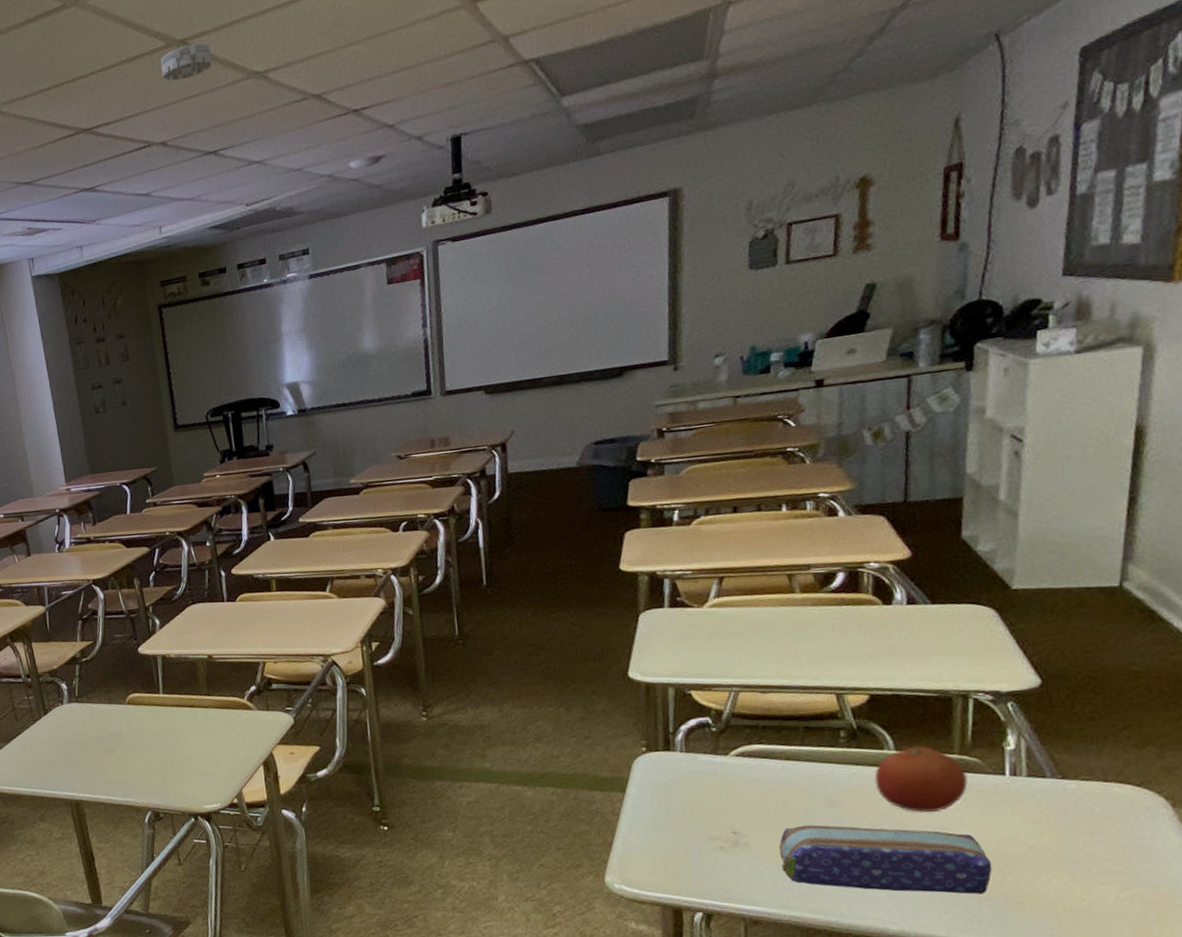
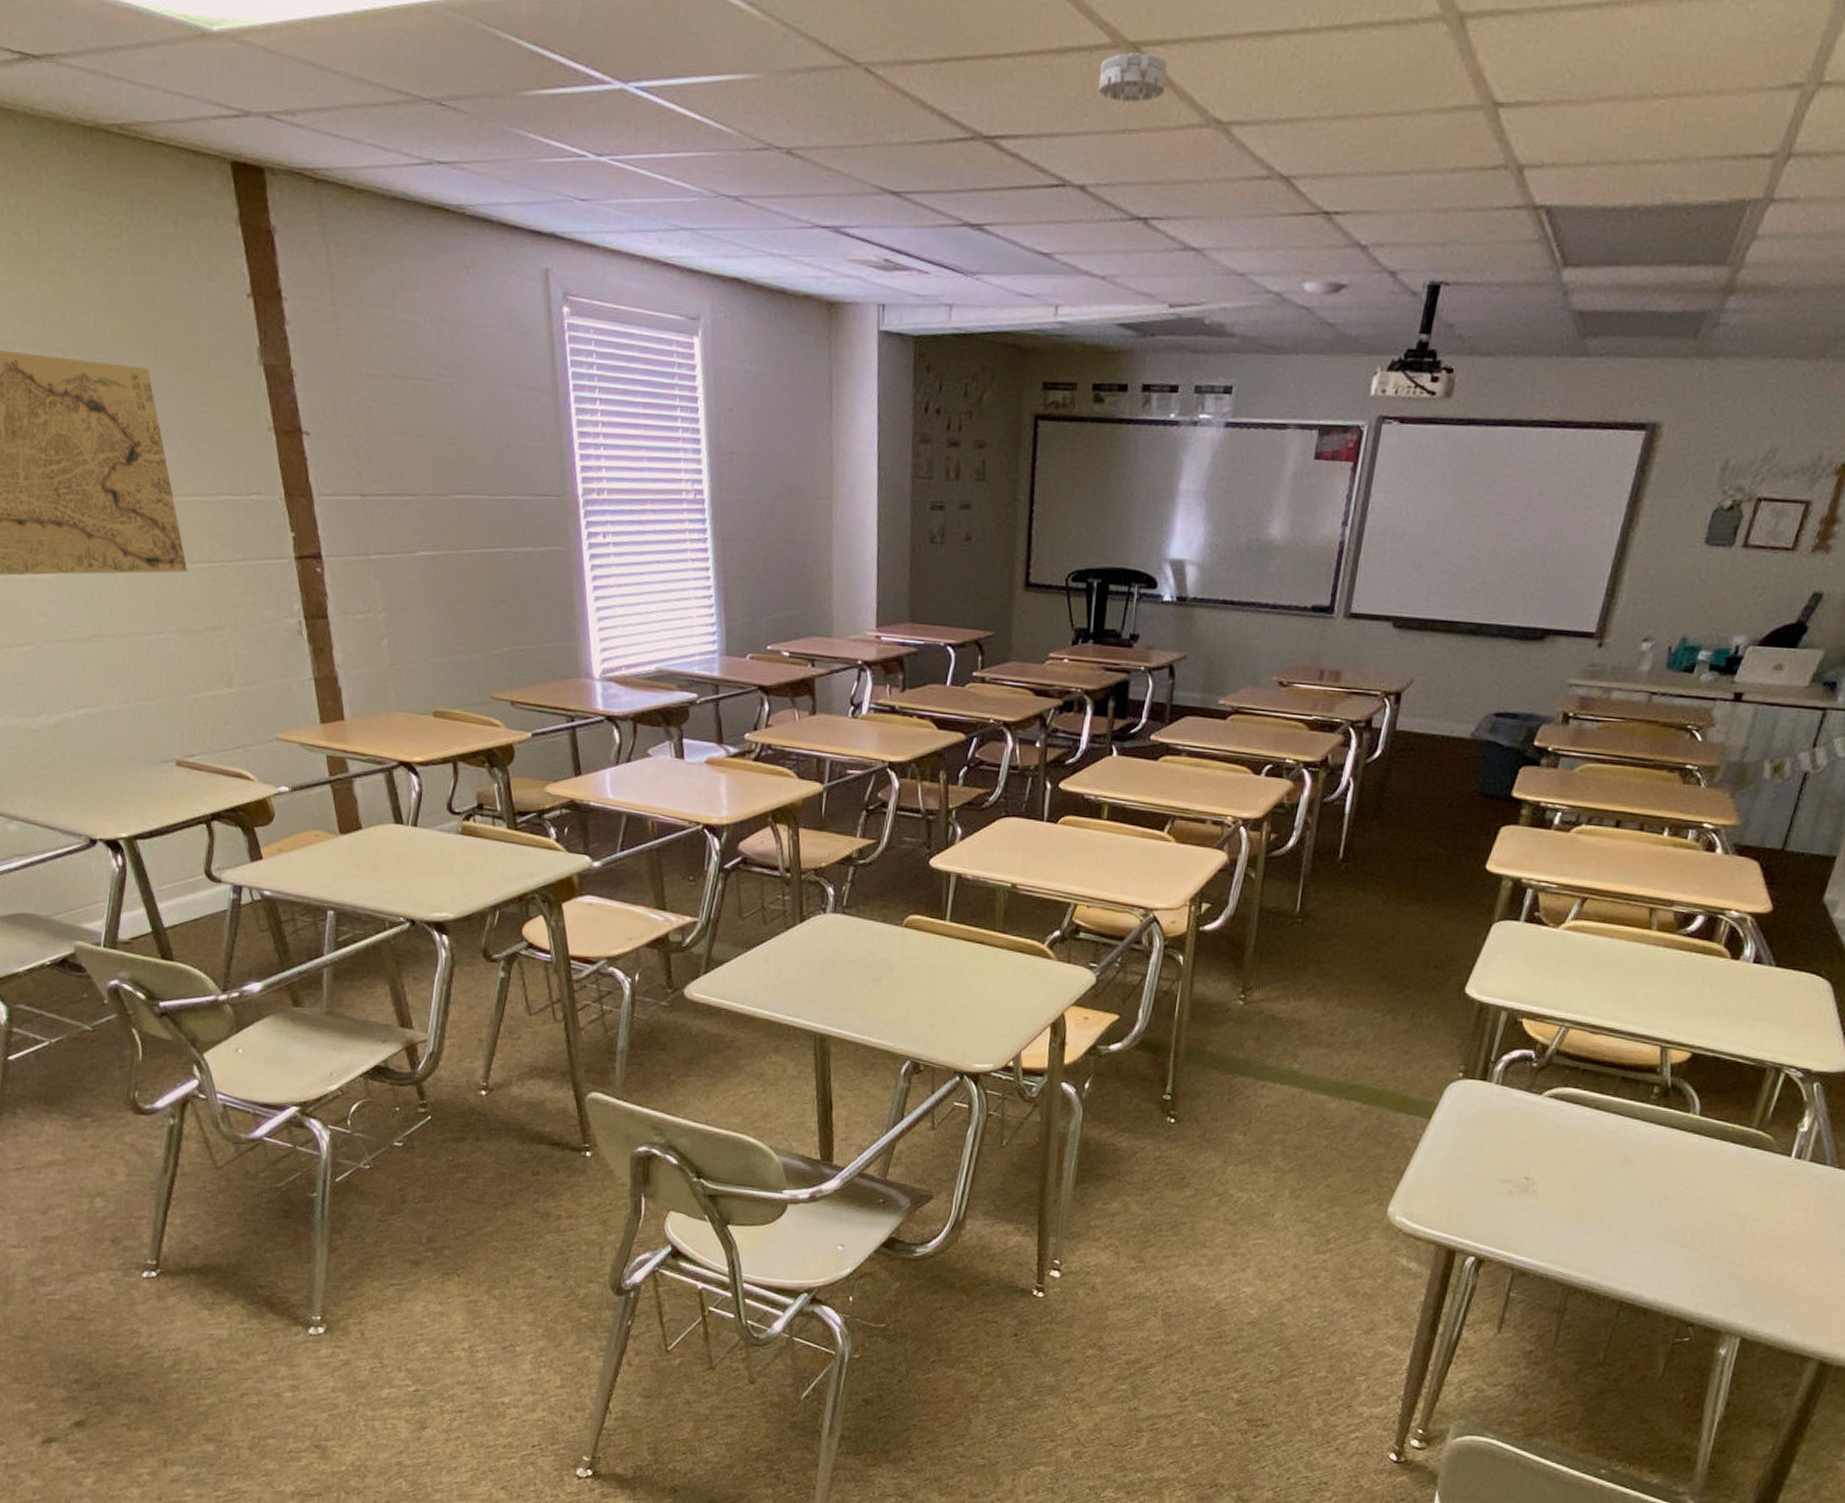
pencil case: present [778,824,993,894] -> none [1562,1179,1754,1273]
fruit: present [874,745,968,812] -> none [1671,1113,1758,1184]

